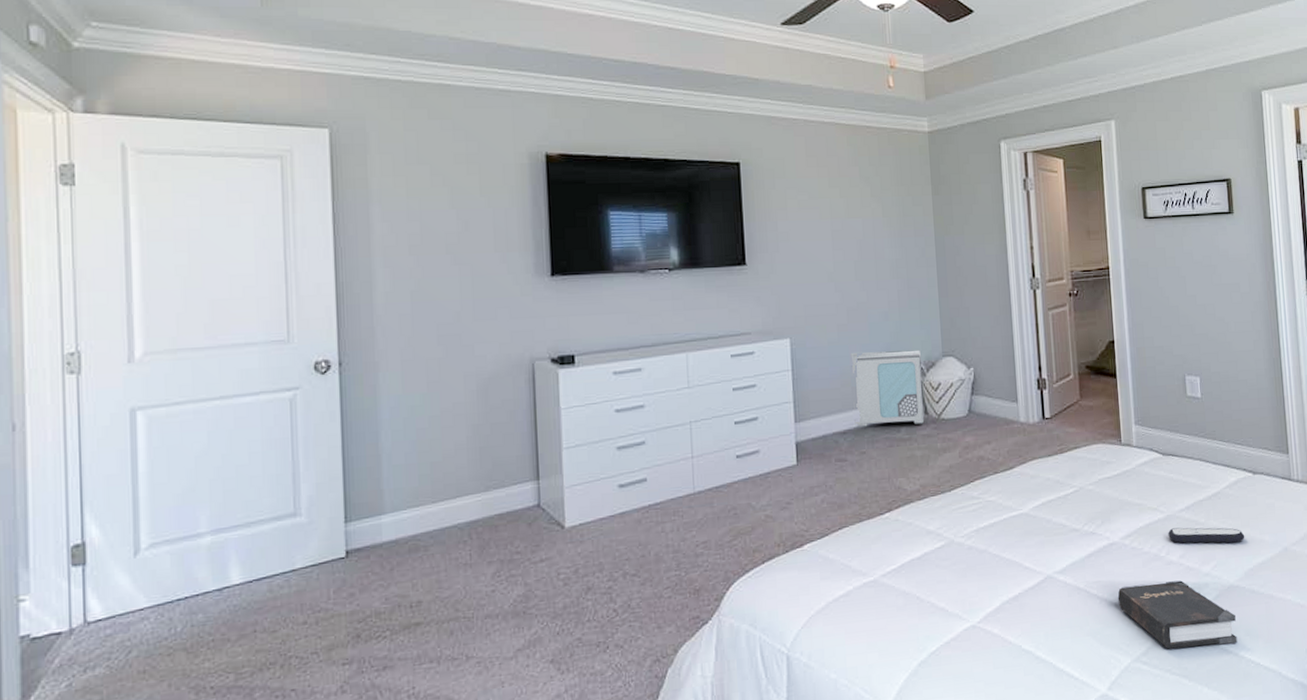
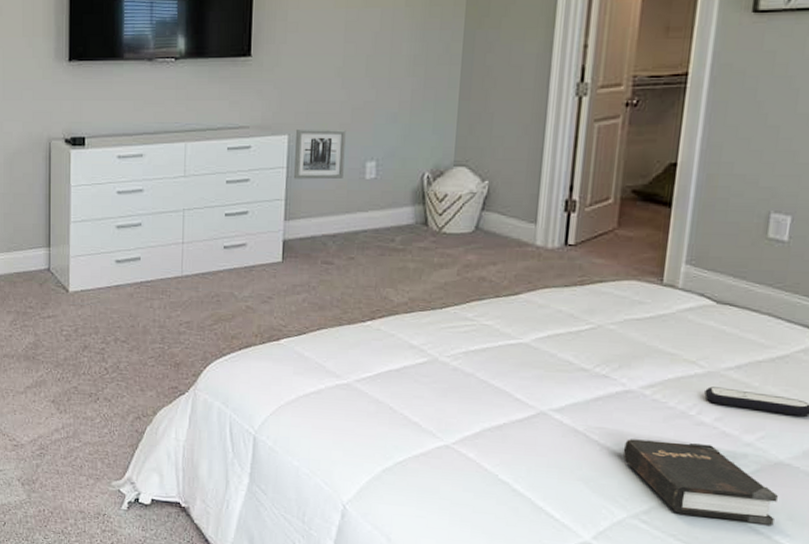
wall art: none [797,330,847,381] -> present [294,128,346,180]
air purifier: present [850,349,925,427] -> none [346,154,429,236]

